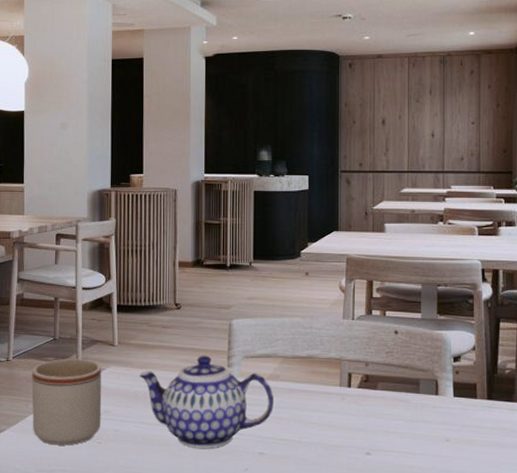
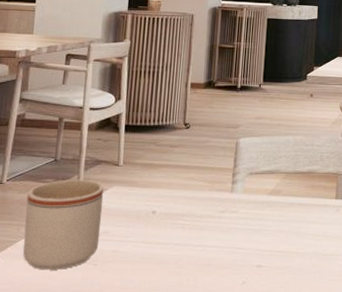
teapot: present [139,355,274,449] -> none [143,173,274,264]

